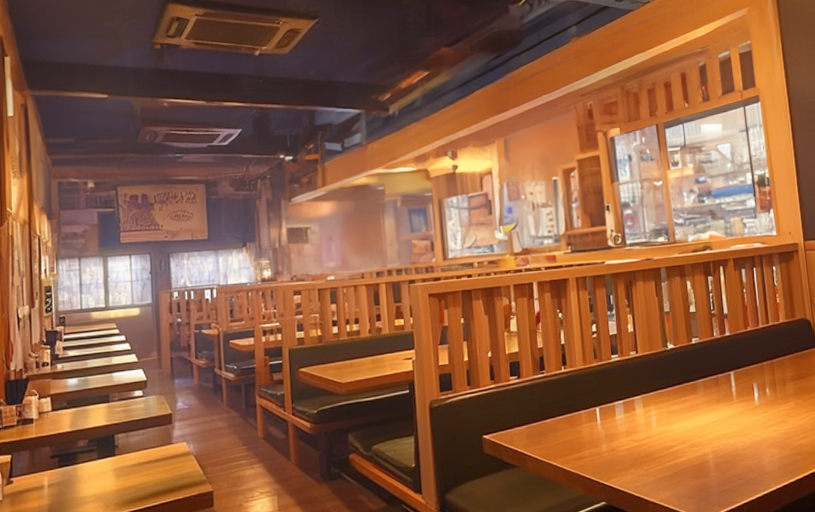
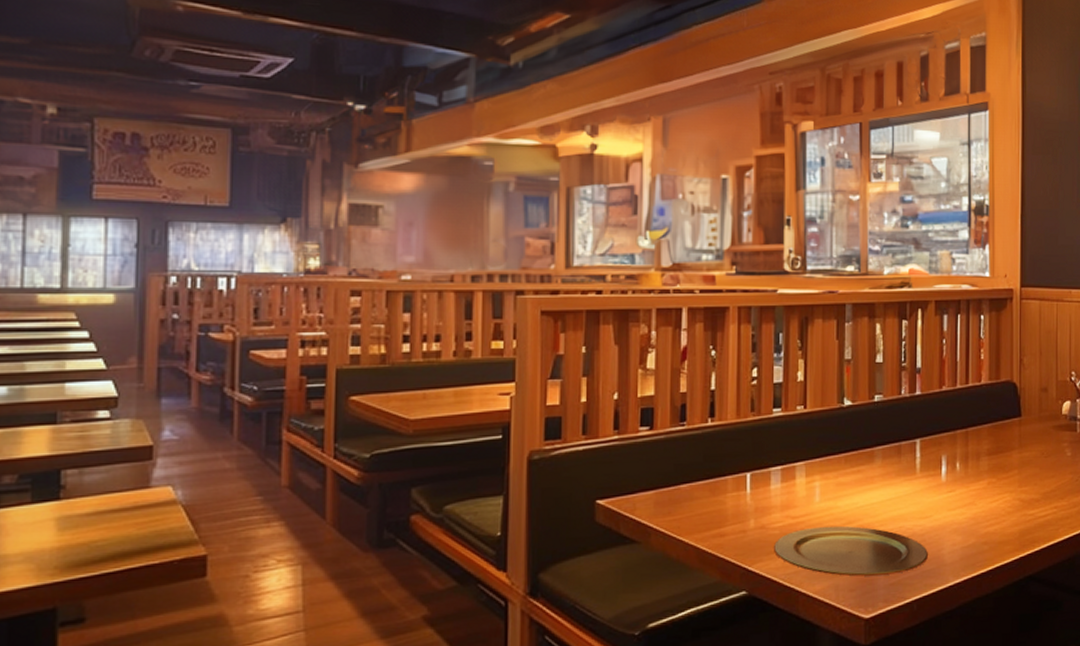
plate: none [624,445,751,486] -> present [774,525,928,577]

